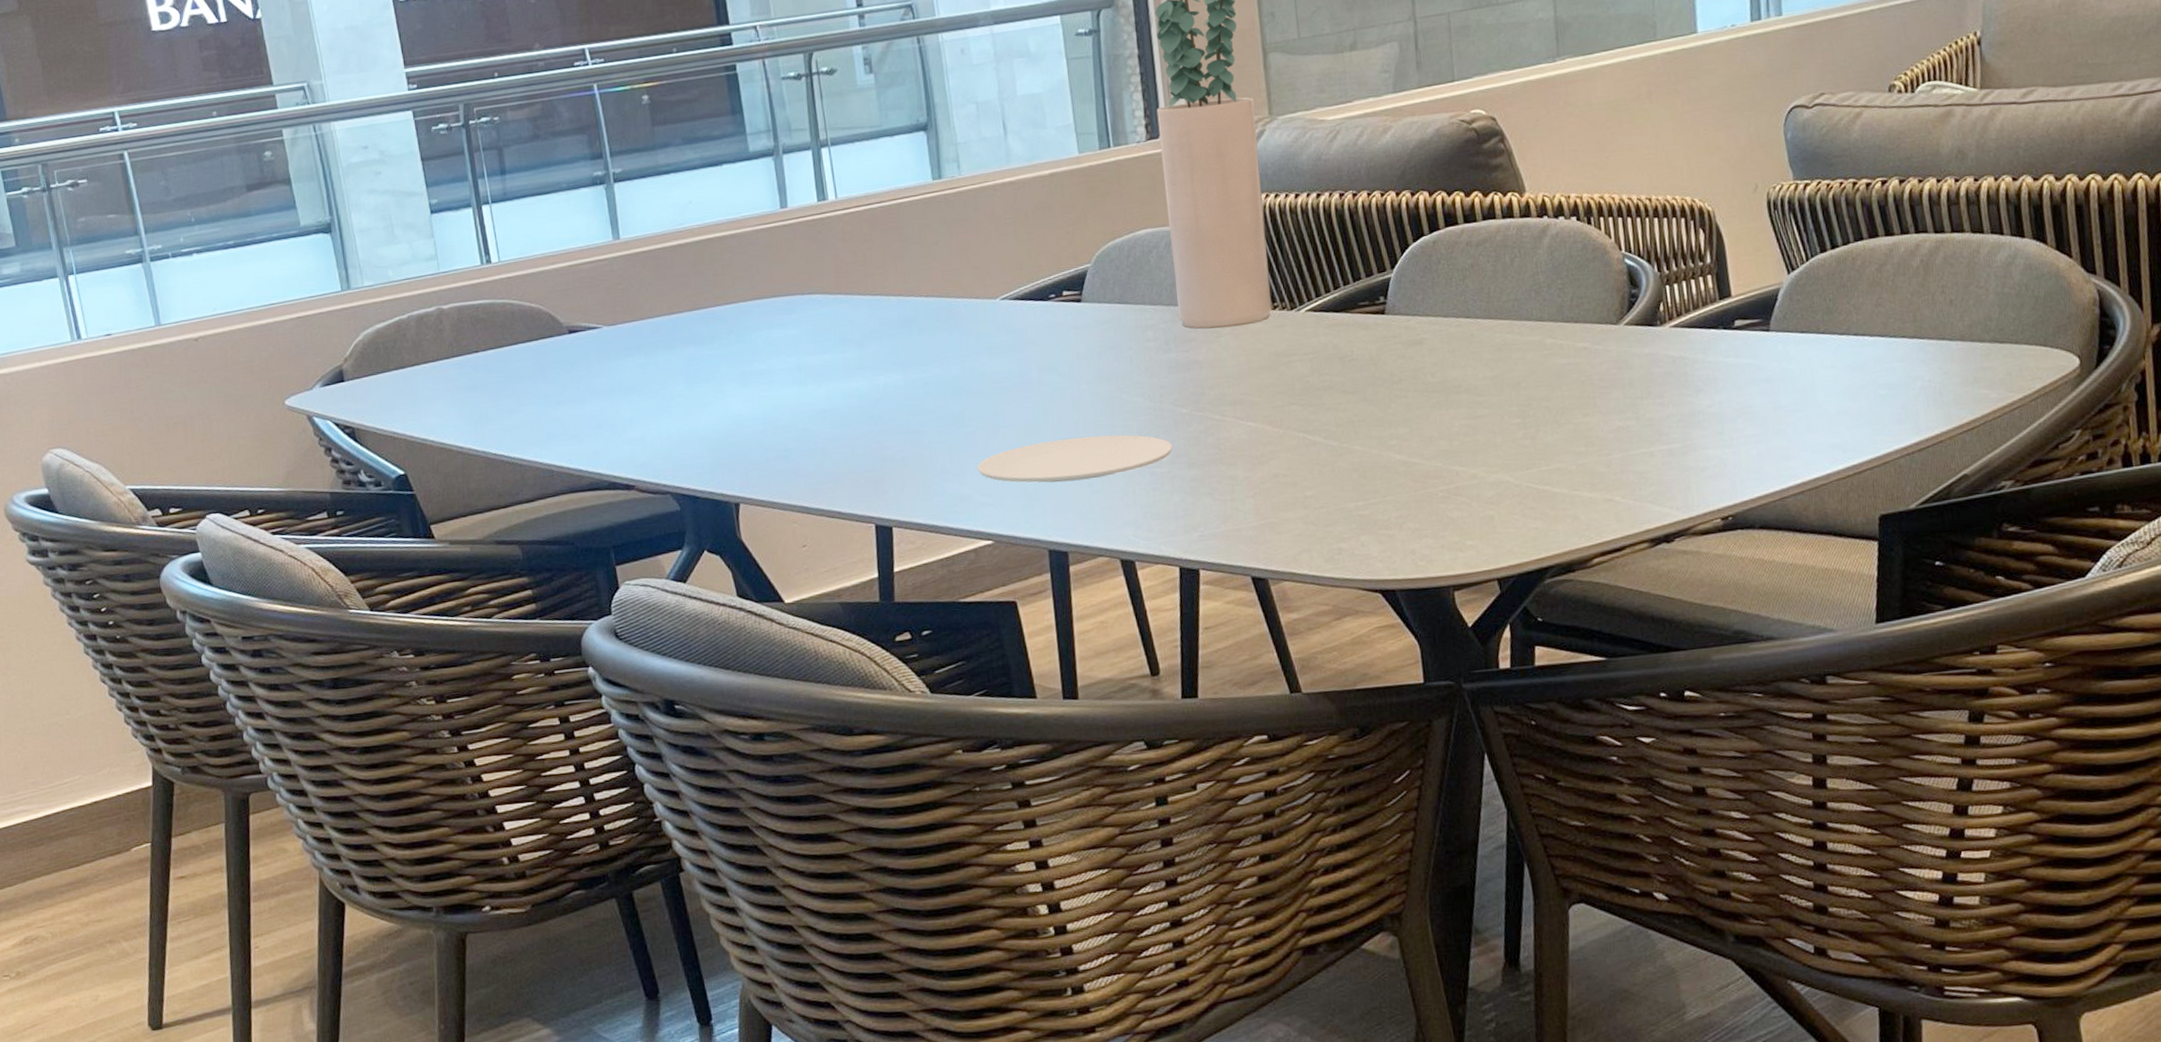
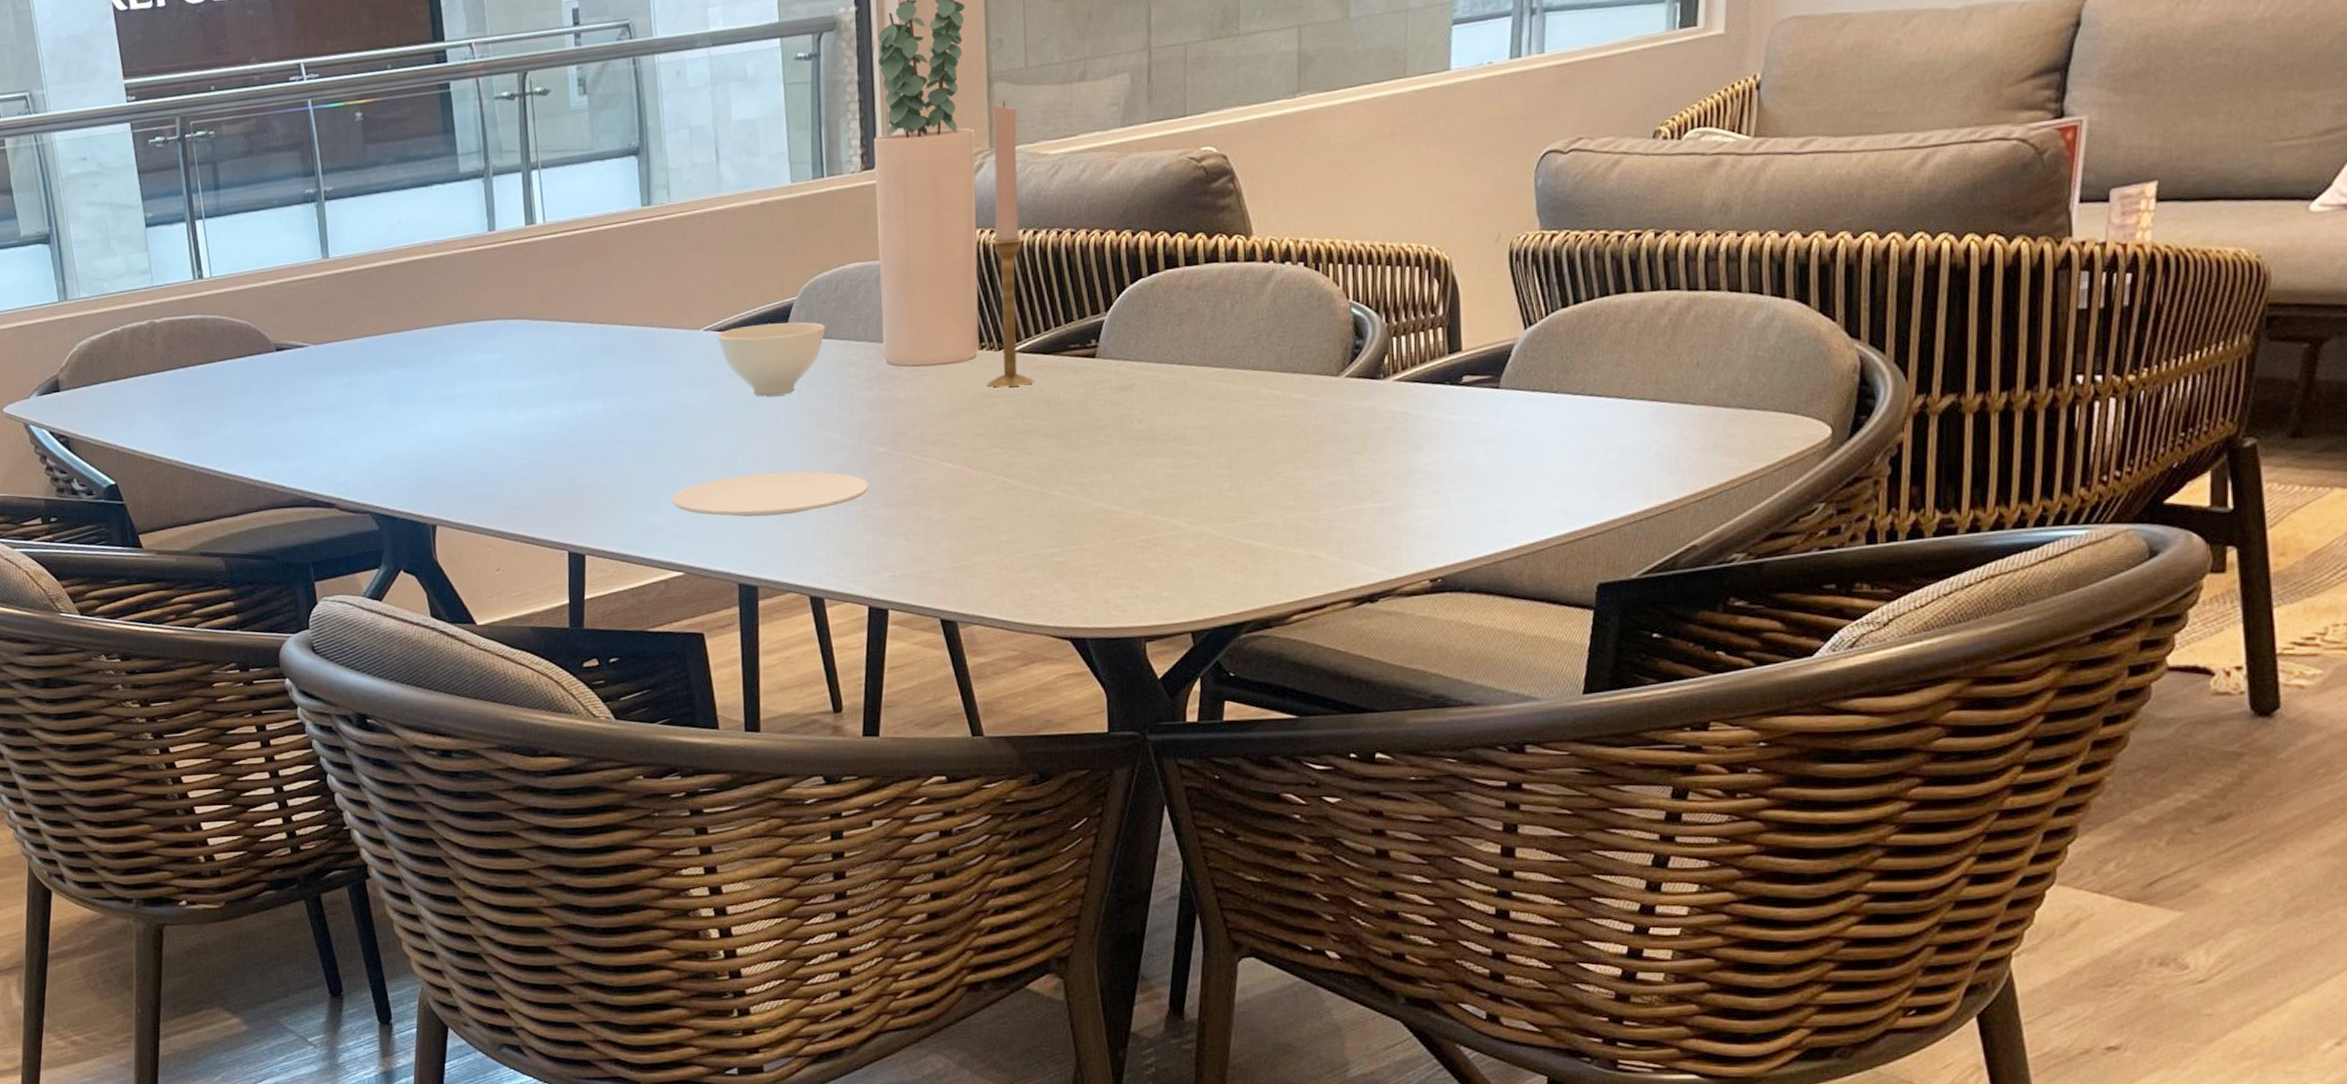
bowl: none [1014,288,1121,363] -> present [717,322,826,397]
candlestick: none [1268,70,1328,346] -> present [987,100,1035,387]

